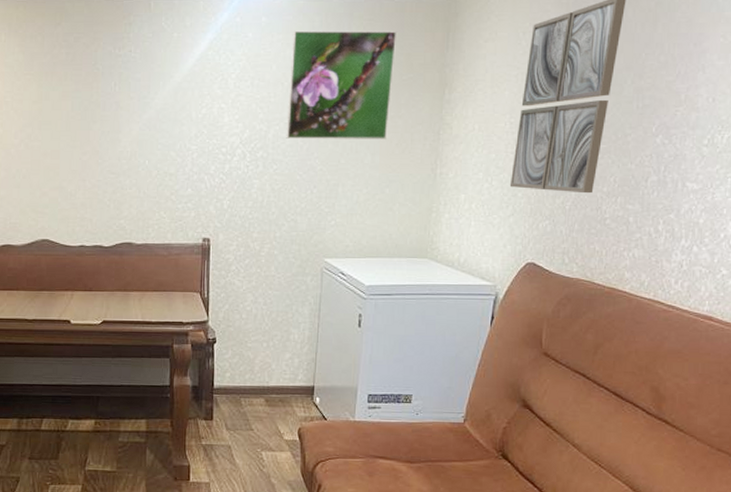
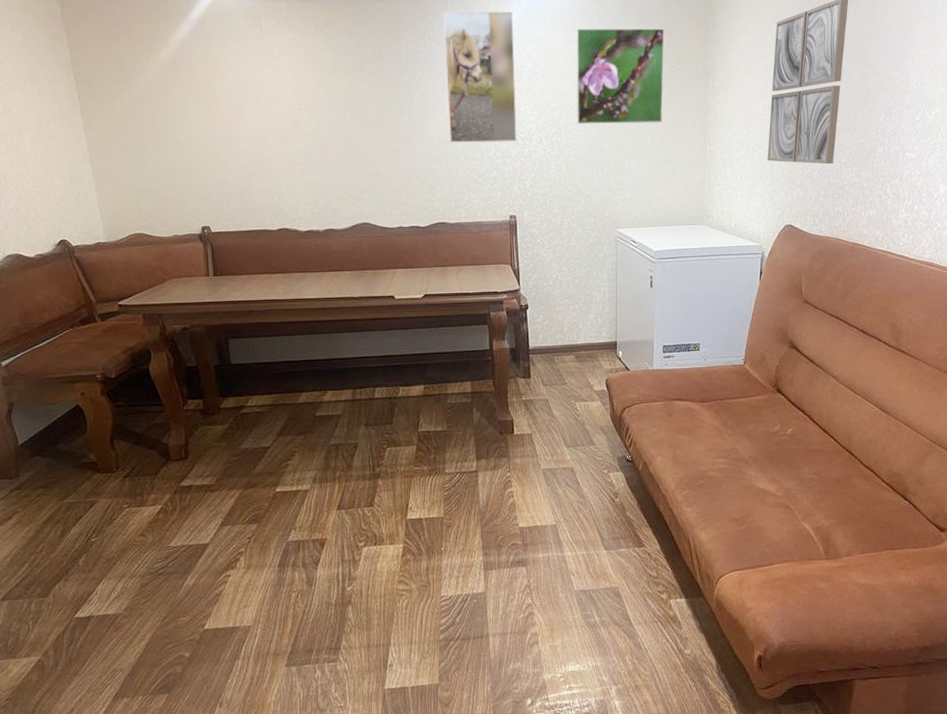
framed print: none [143,10,224,156] -> present [443,11,517,143]

